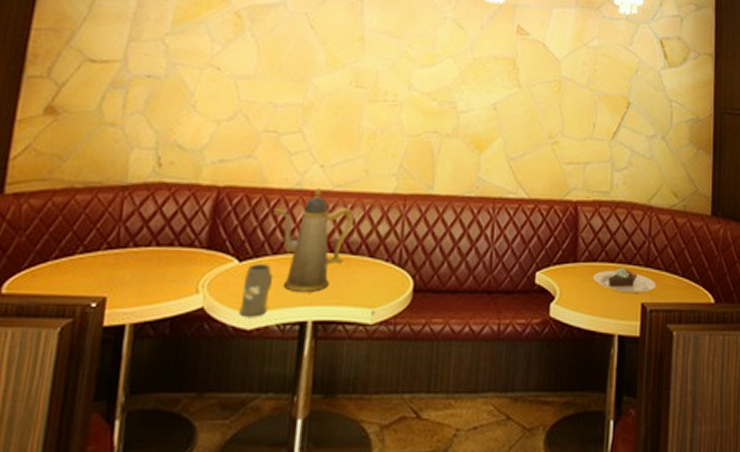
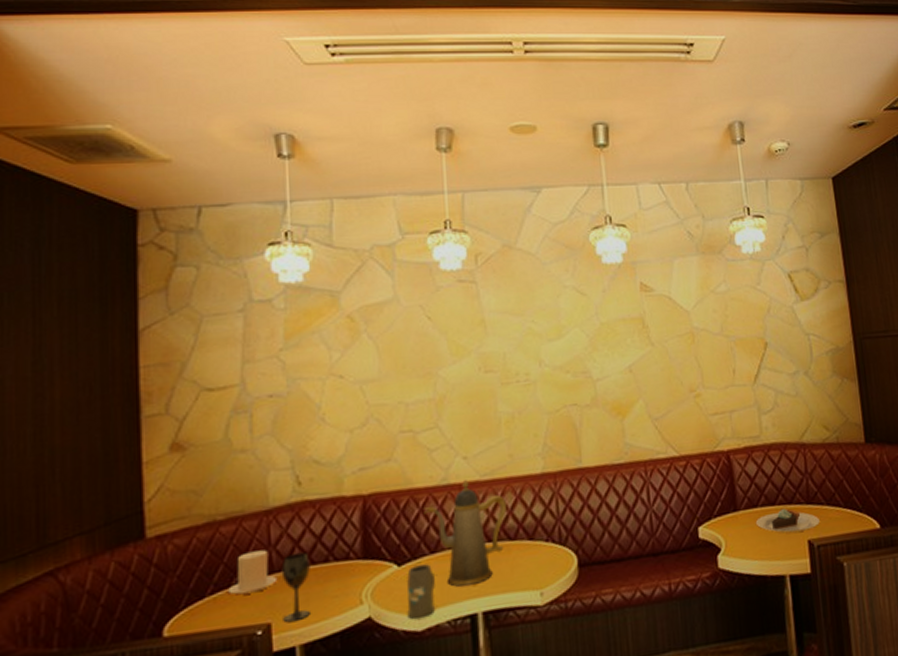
candle: none [71,223,122,265] -> present [228,550,278,595]
wine glass: none [118,232,156,300] -> present [281,551,310,623]

